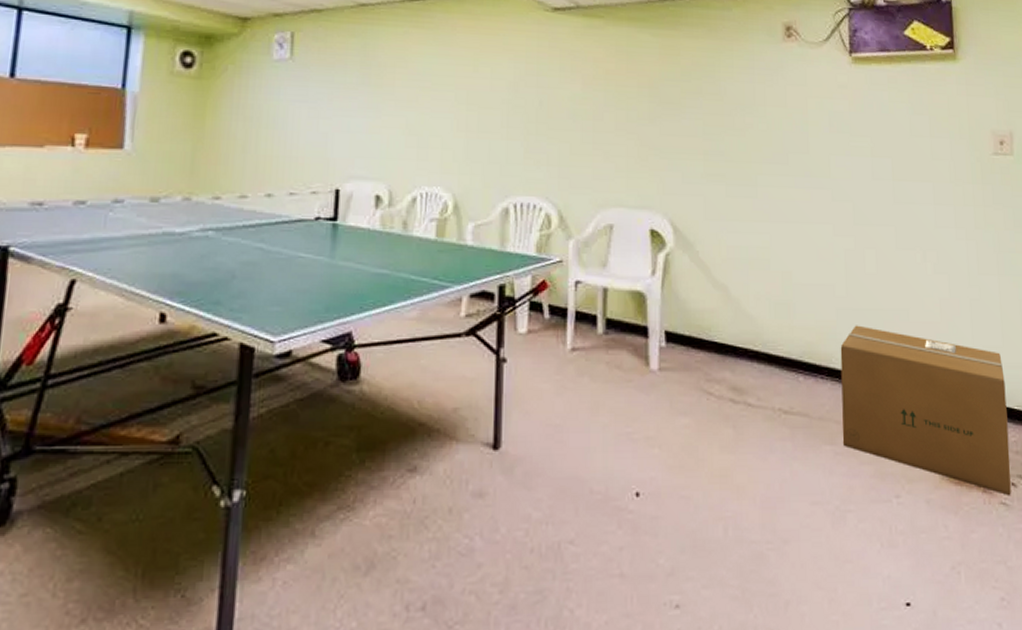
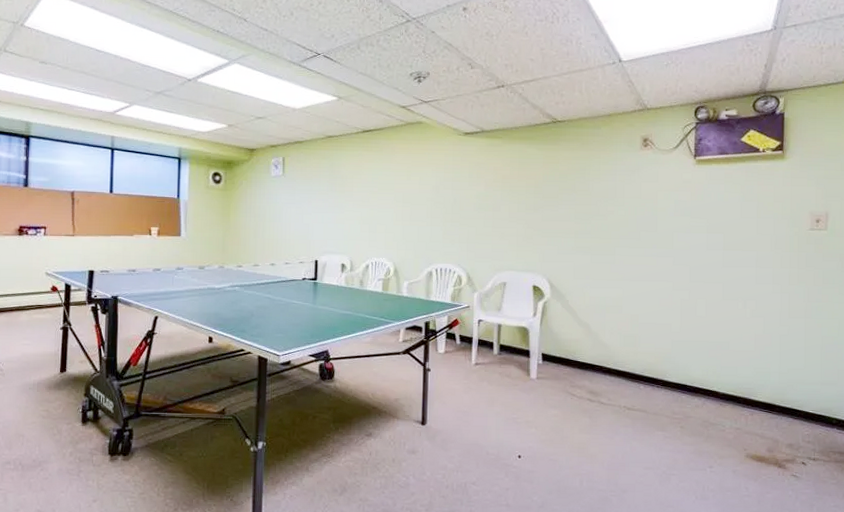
box: present [840,325,1011,496] -> none [671,352,804,471]

